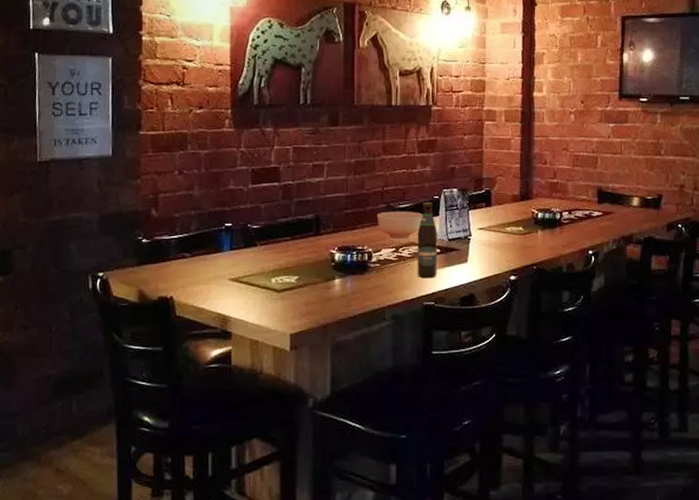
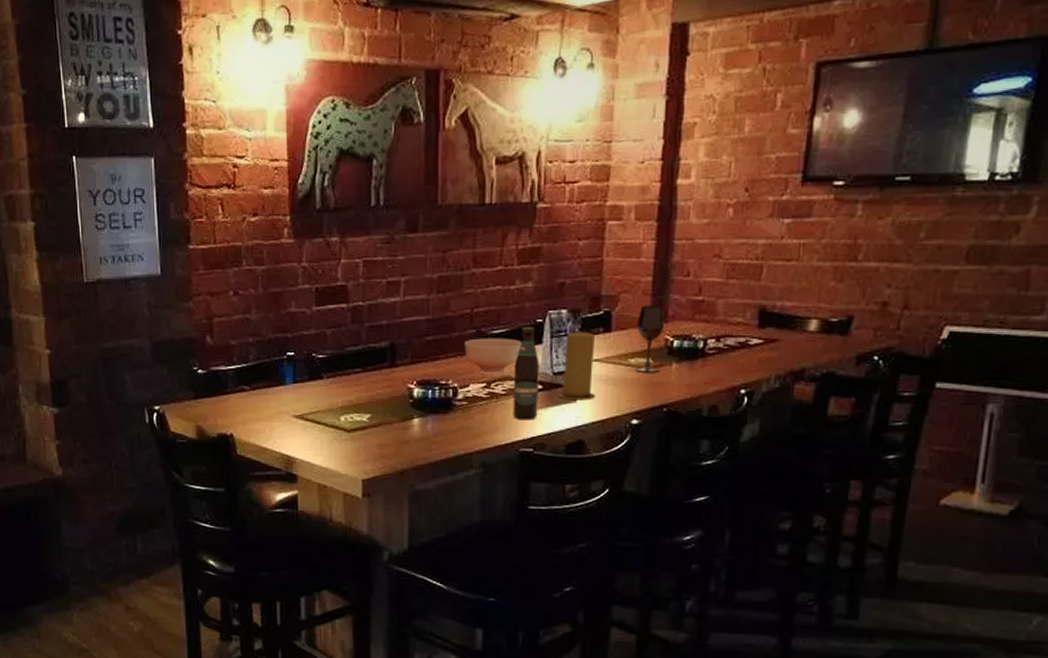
candle: none [452,206,482,261] -> present [557,332,596,401]
wine glass: none [511,186,531,238] -> present [635,305,665,373]

